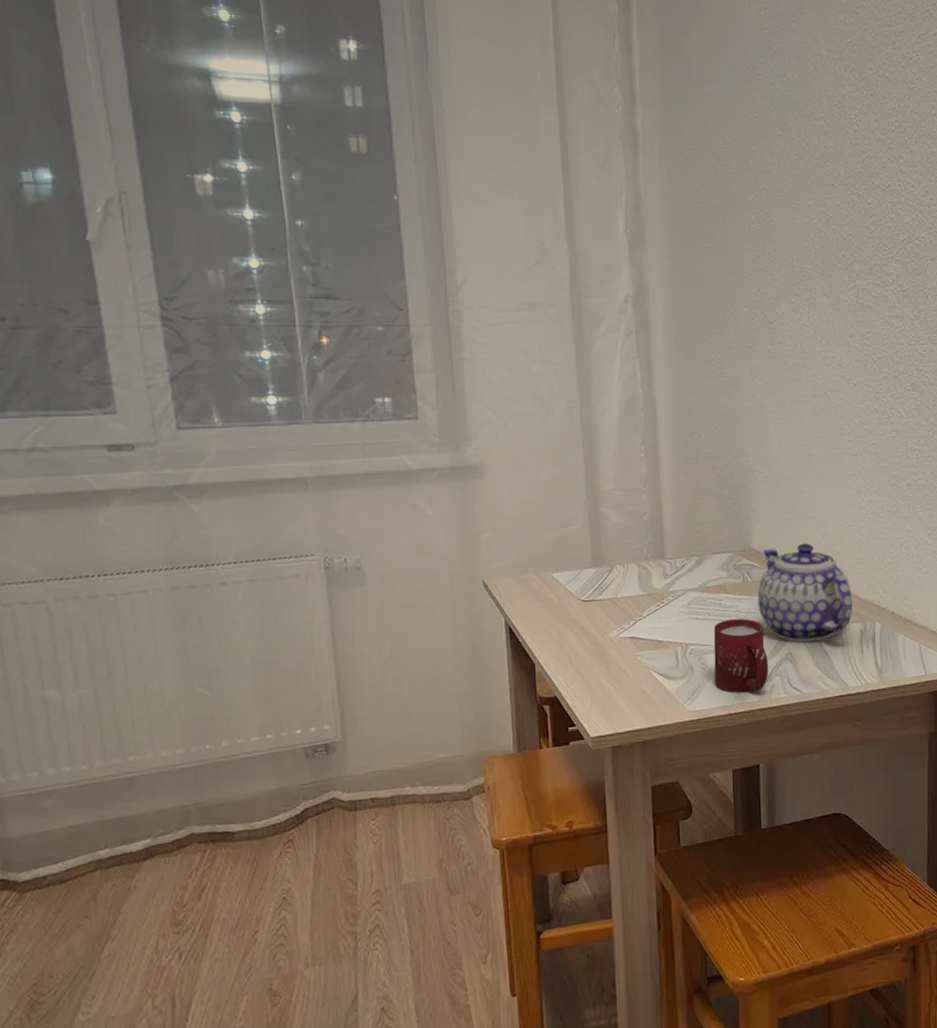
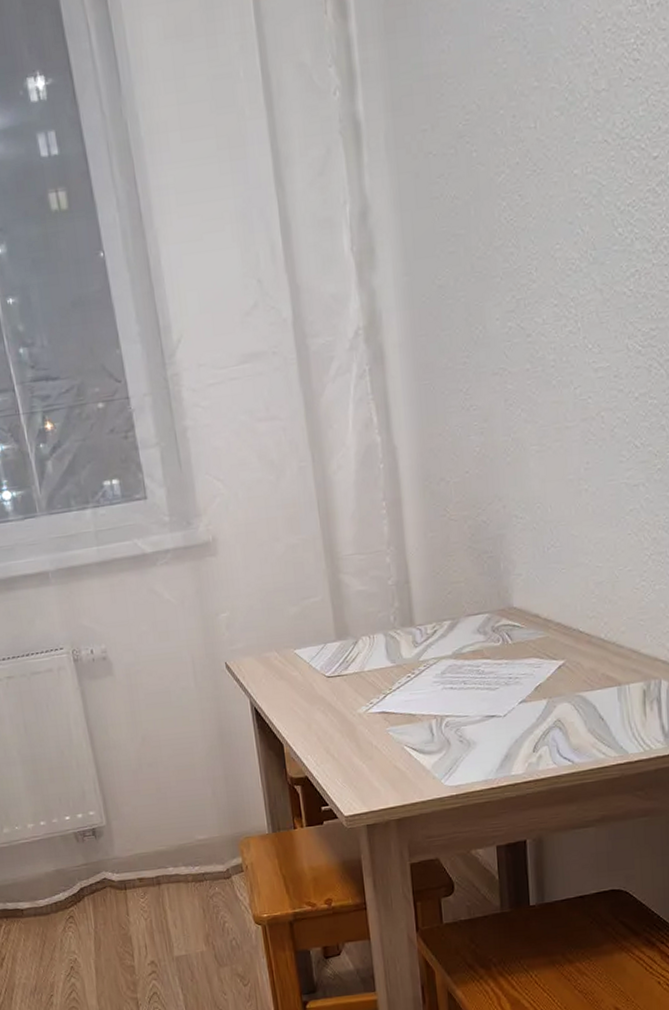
cup: present [713,619,769,693] -> none [471,685,535,766]
teapot: present [757,543,853,643] -> none [520,595,634,708]

